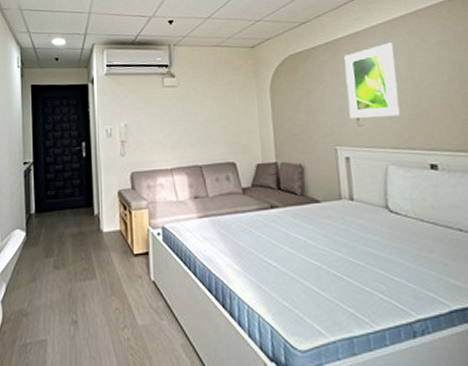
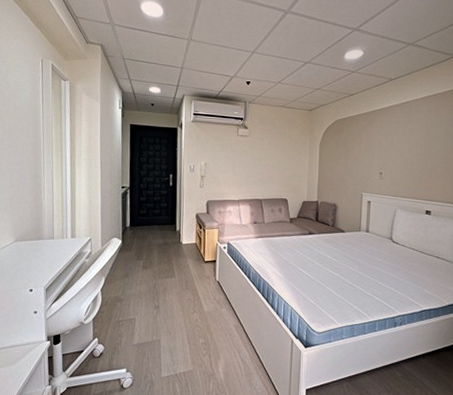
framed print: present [344,42,401,118] -> none [375,117,416,173]

